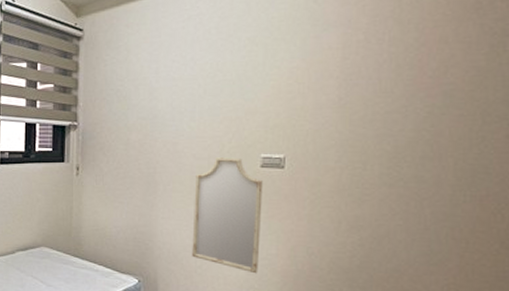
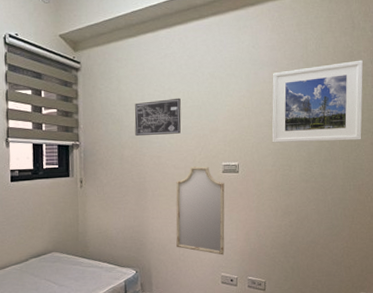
wall art: none [145,70,207,118] -> present [134,98,182,137]
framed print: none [337,13,500,131] -> present [271,60,364,143]

